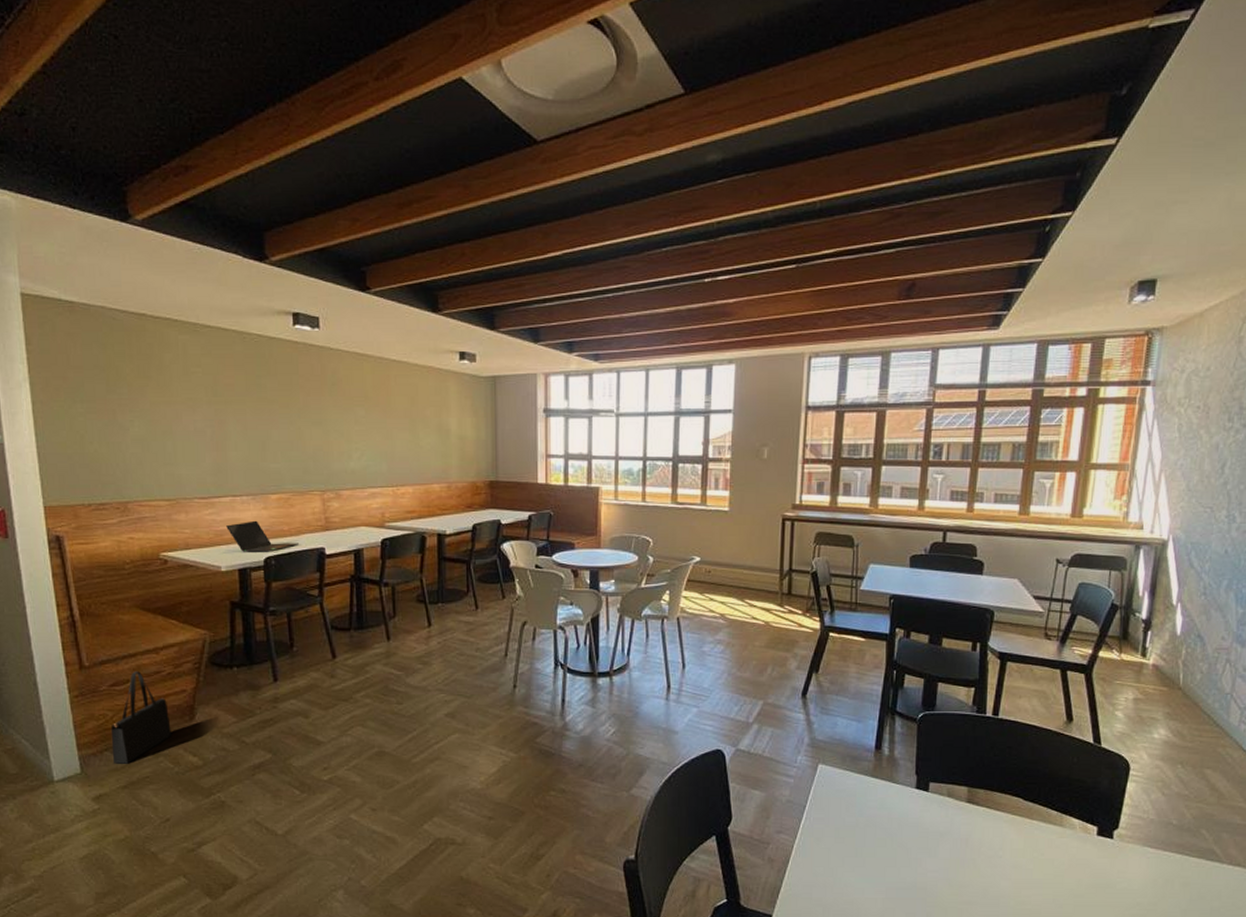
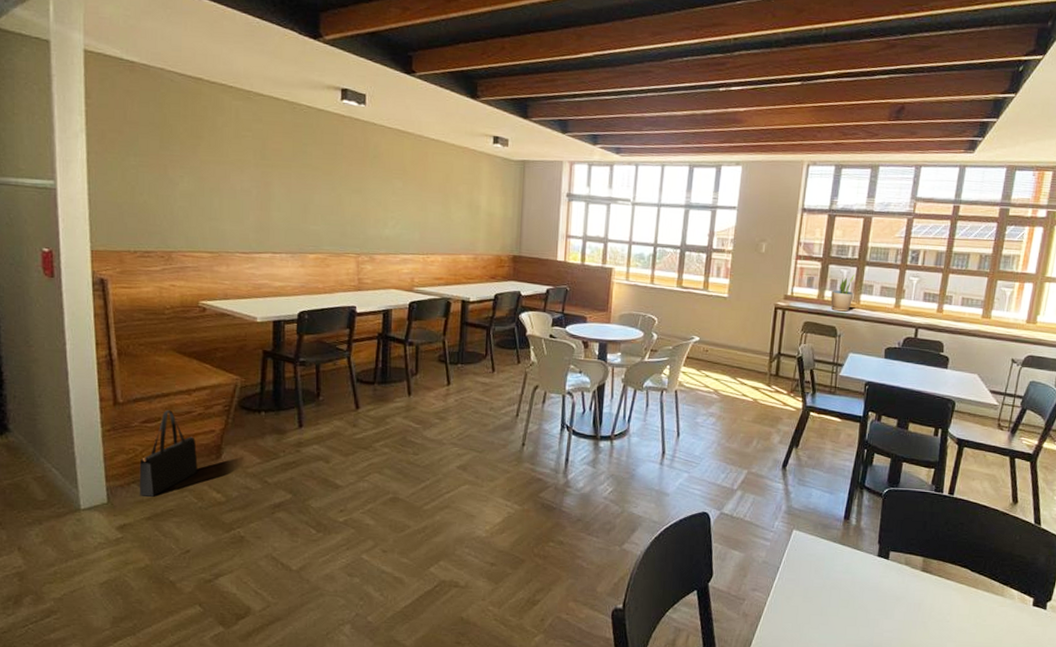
laptop: present [226,520,299,552] -> none [264,277,332,307]
potted plant: none [845,475,871,518] -> present [830,273,856,312]

